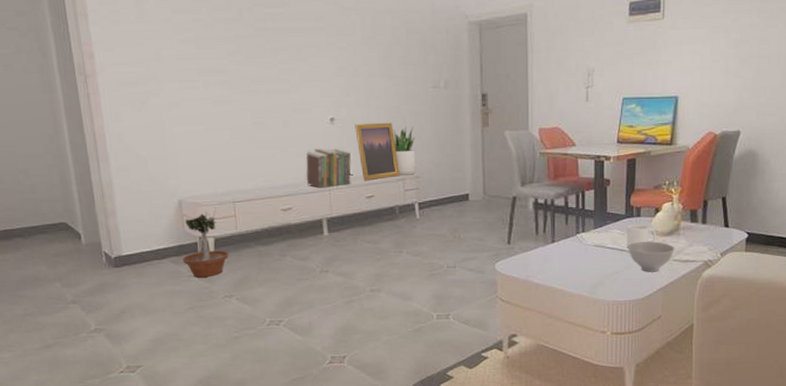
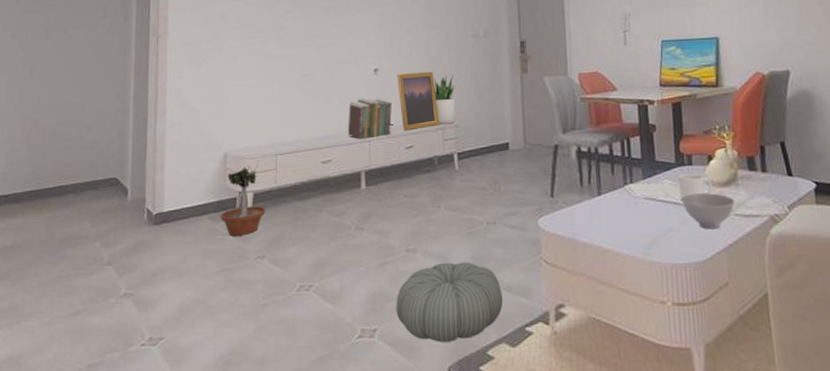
pouf: none [362,300,461,366] -> present [396,262,503,342]

